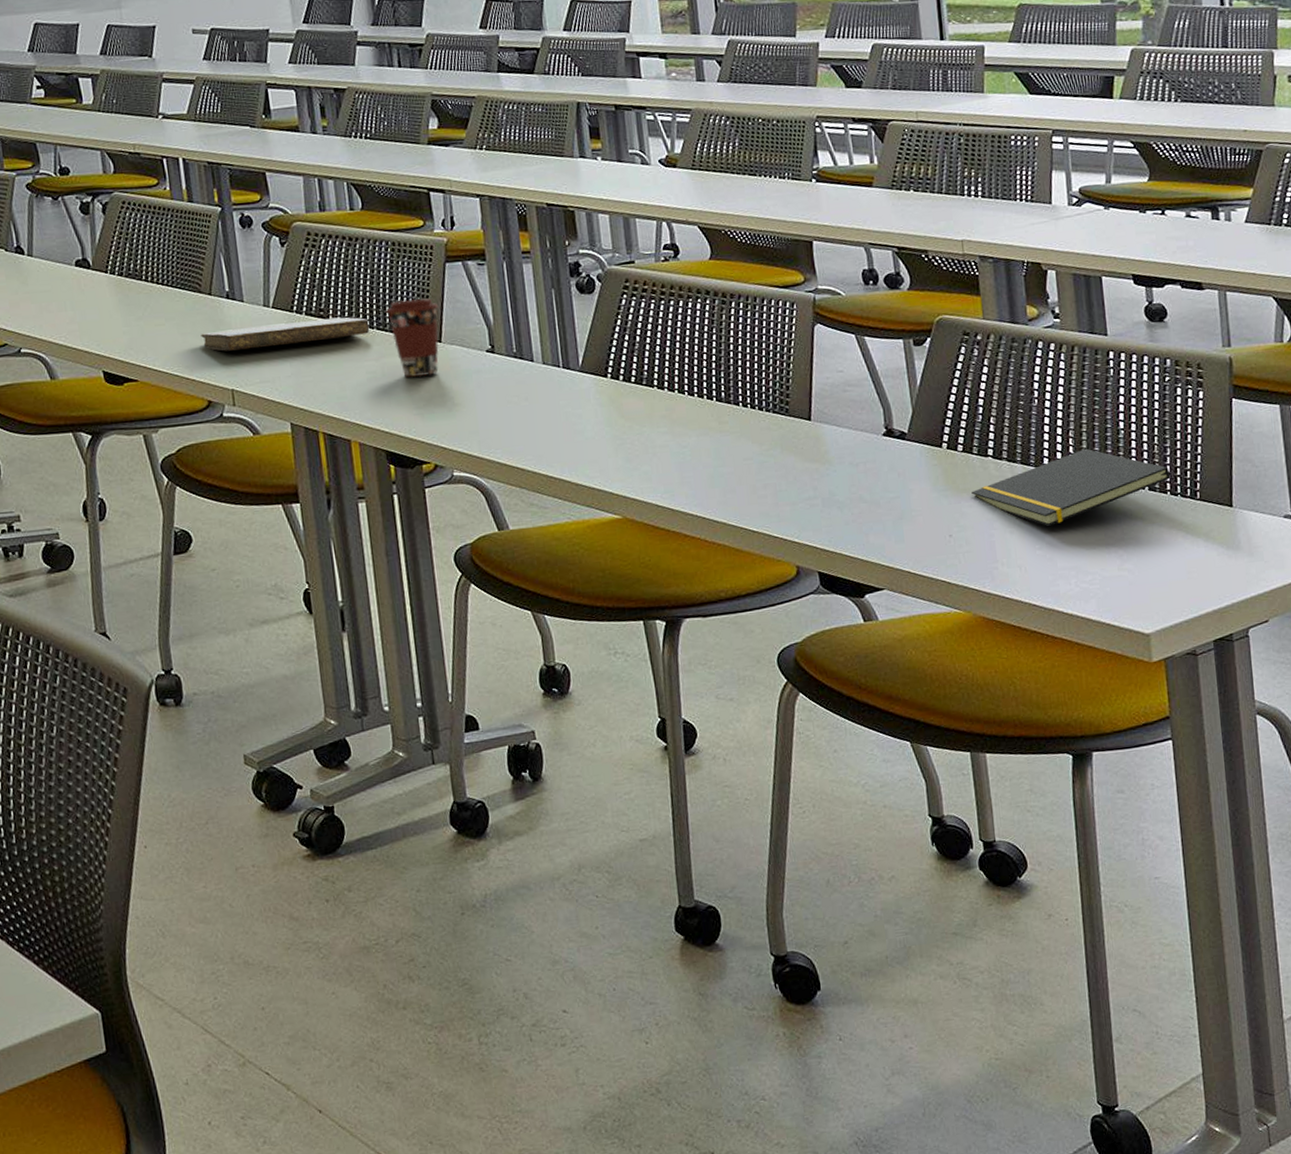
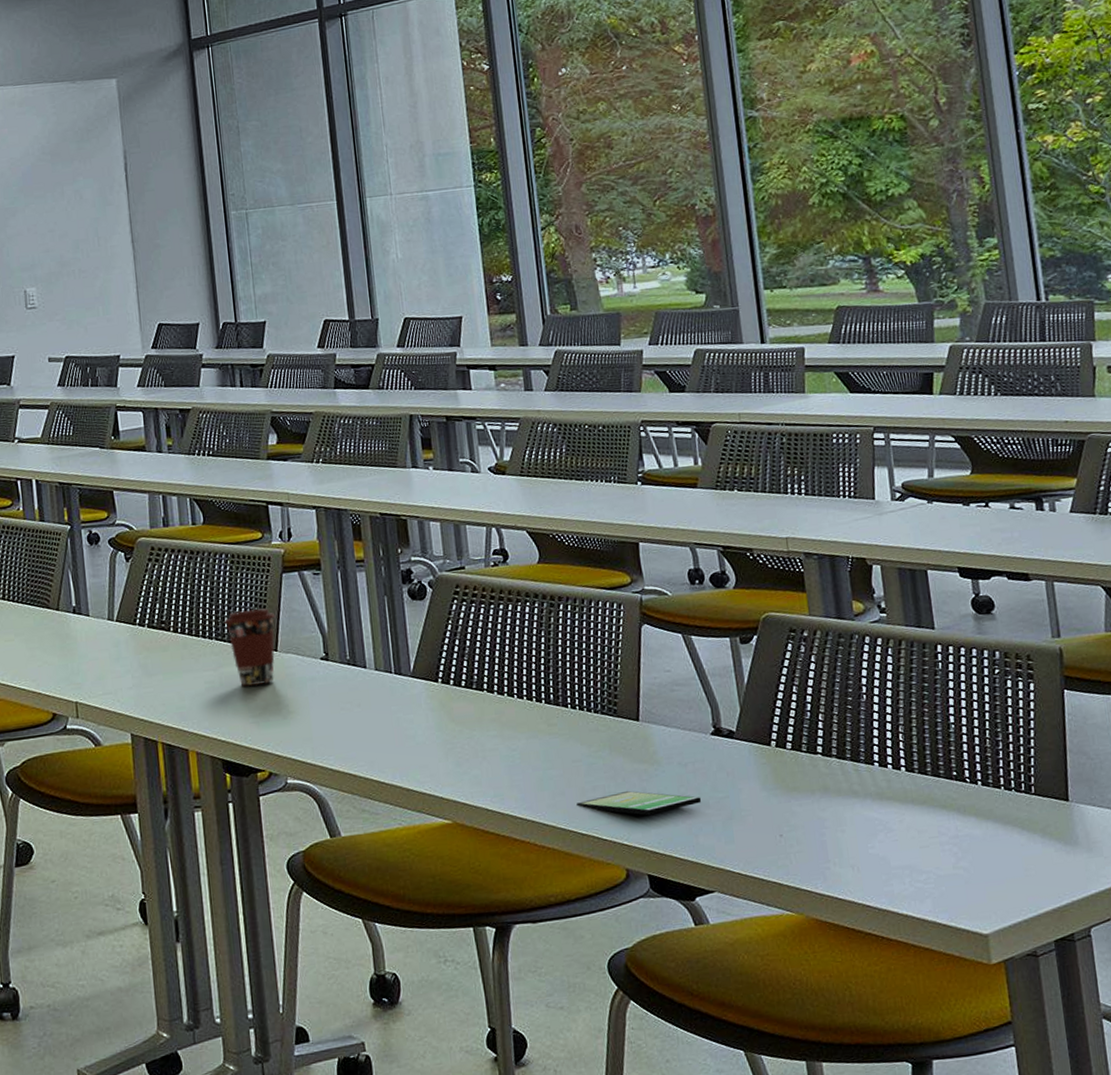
notebook: present [201,317,370,351] -> none [48,628,209,665]
smartphone: none [747,489,873,515] -> present [576,790,702,816]
notepad: present [971,448,1171,527] -> none [801,743,1004,825]

